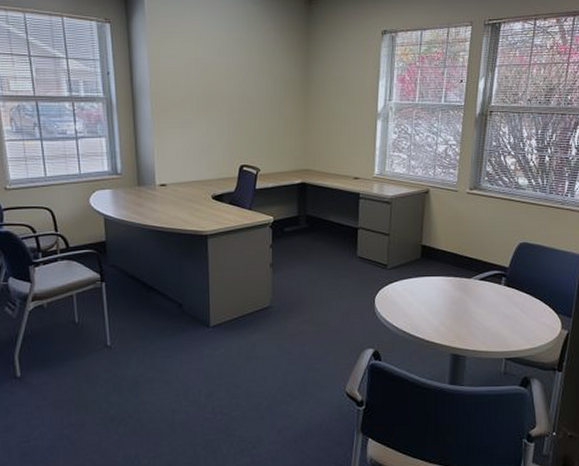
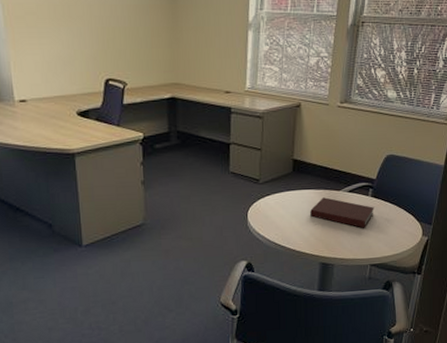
notebook: none [439,285,508,319] -> present [309,197,374,228]

